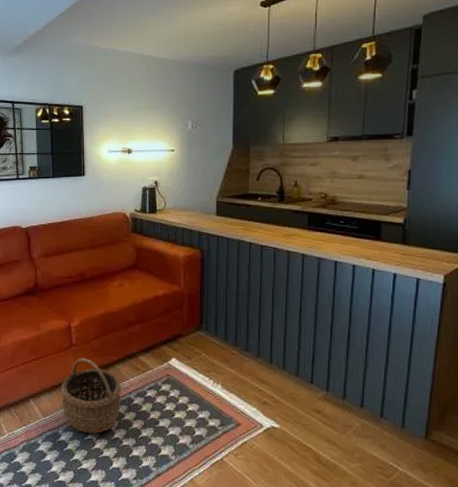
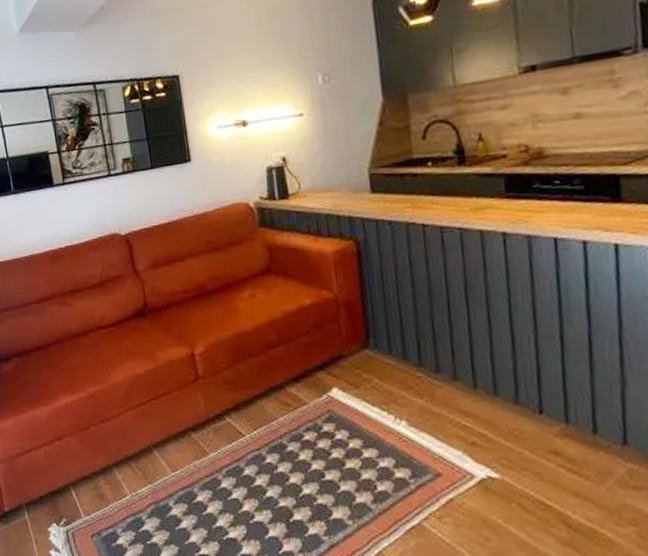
wicker basket: present [60,358,121,433] -> none [190,394,271,491]

